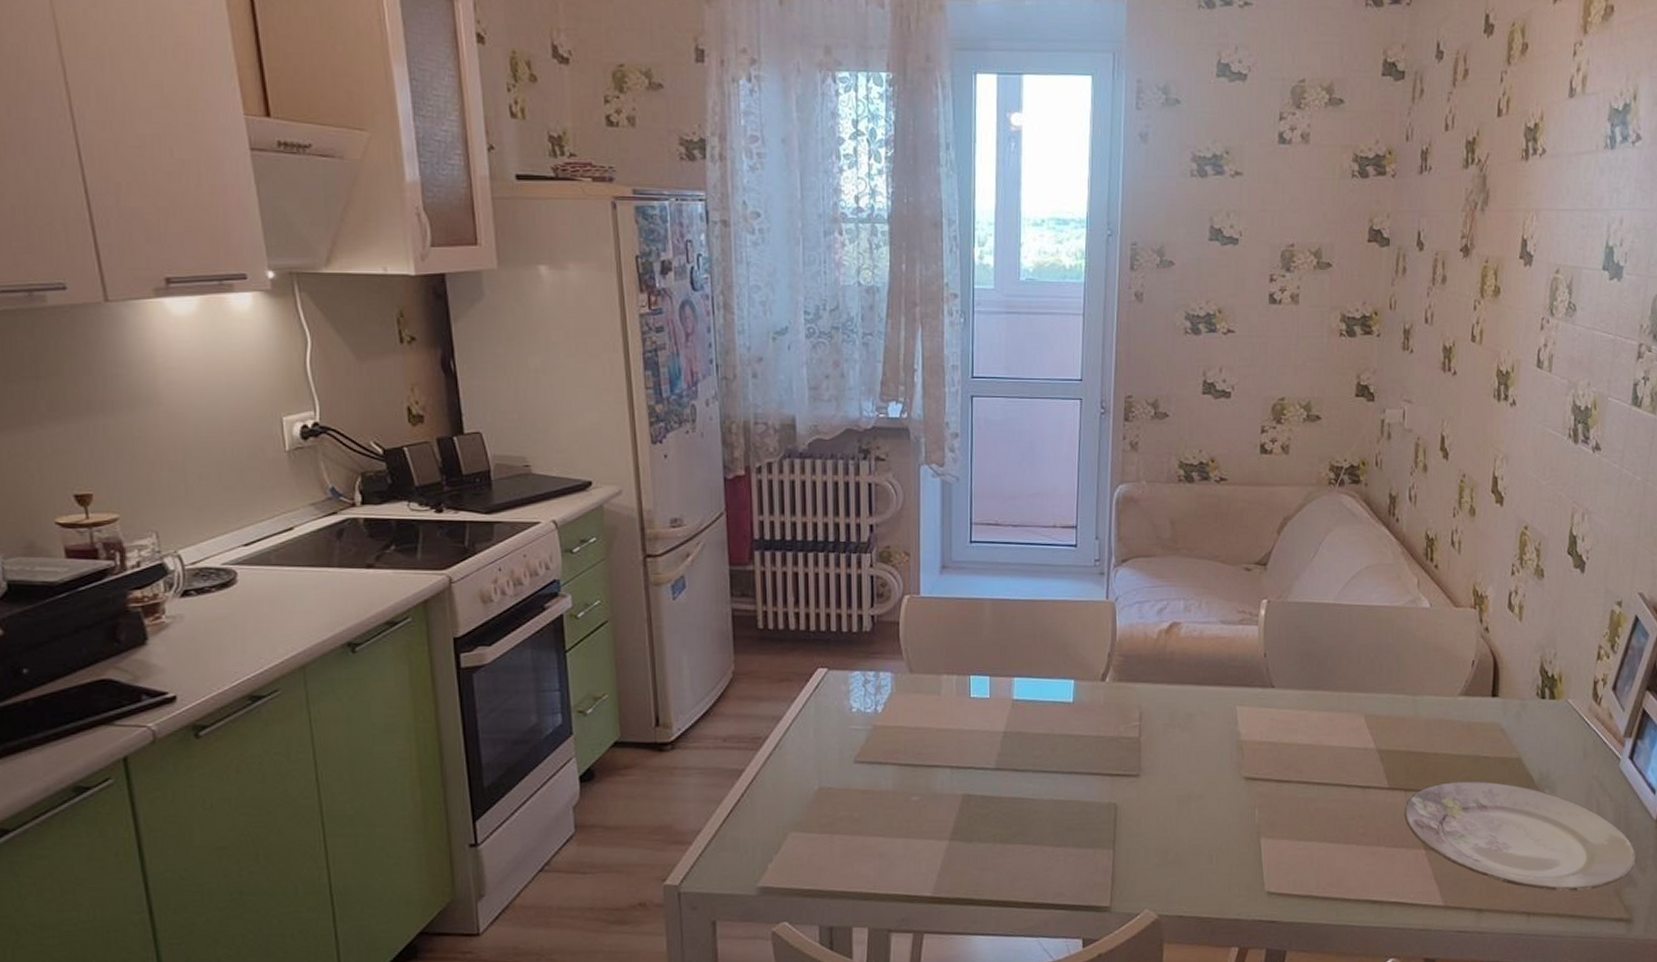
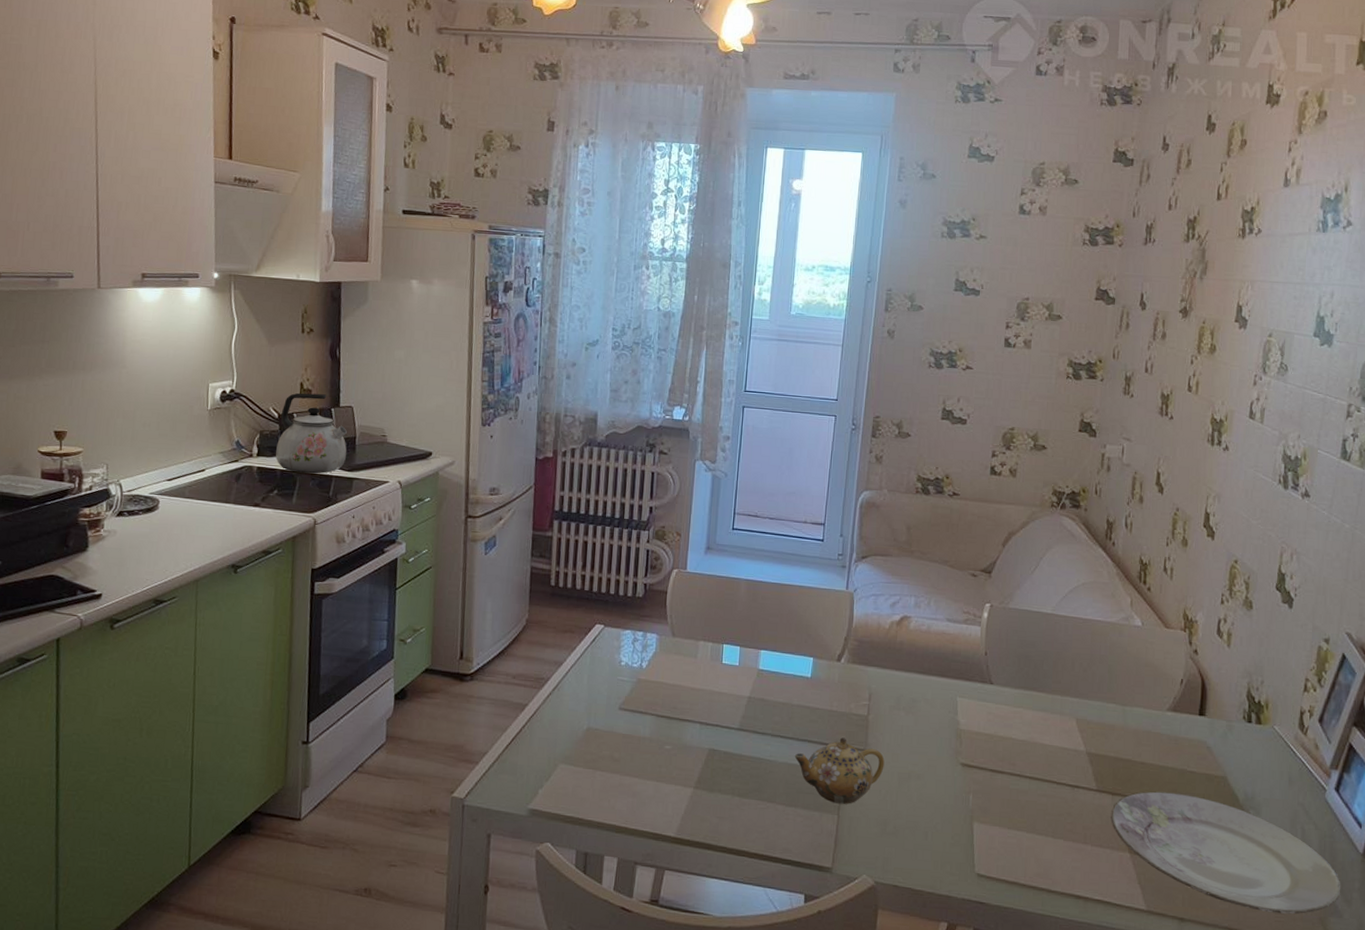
kettle: none [386,420,482,521] -> present [276,393,347,474]
teapot: none [1060,764,1161,837] -> present [794,737,885,804]

